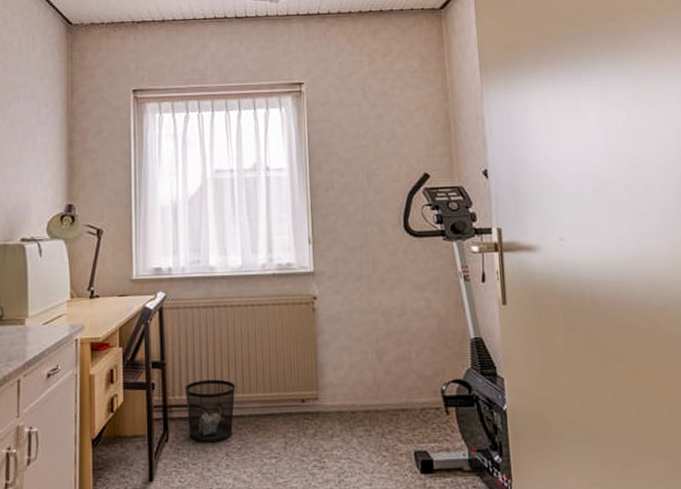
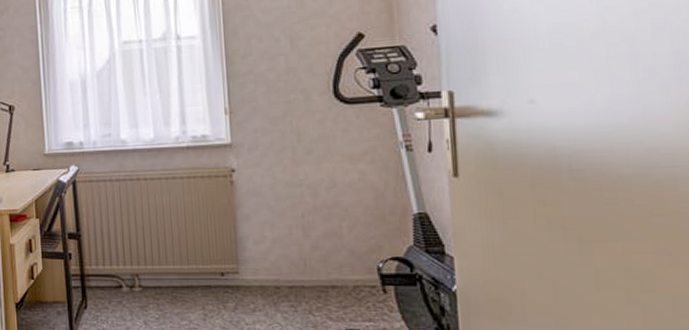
waste bin: present [185,379,236,443] -> none [101,251,152,311]

